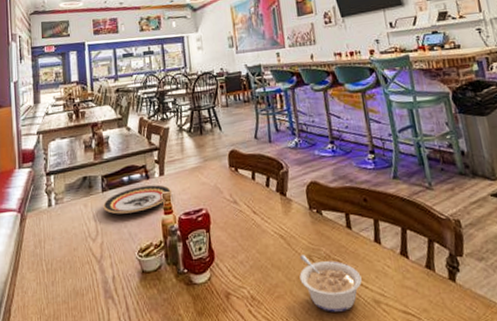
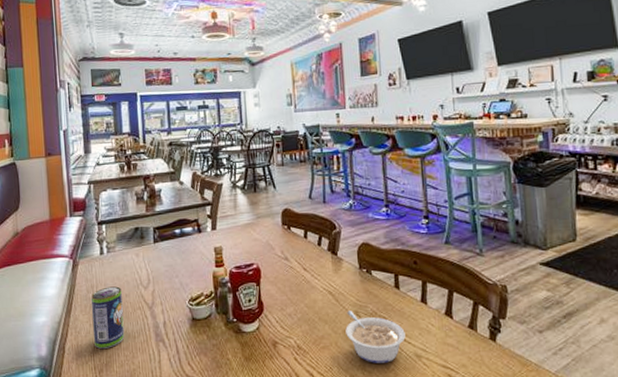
beverage can: none [38,240,73,310] -> present [90,286,125,349]
plate: present [103,185,172,214] -> none [155,238,224,265]

